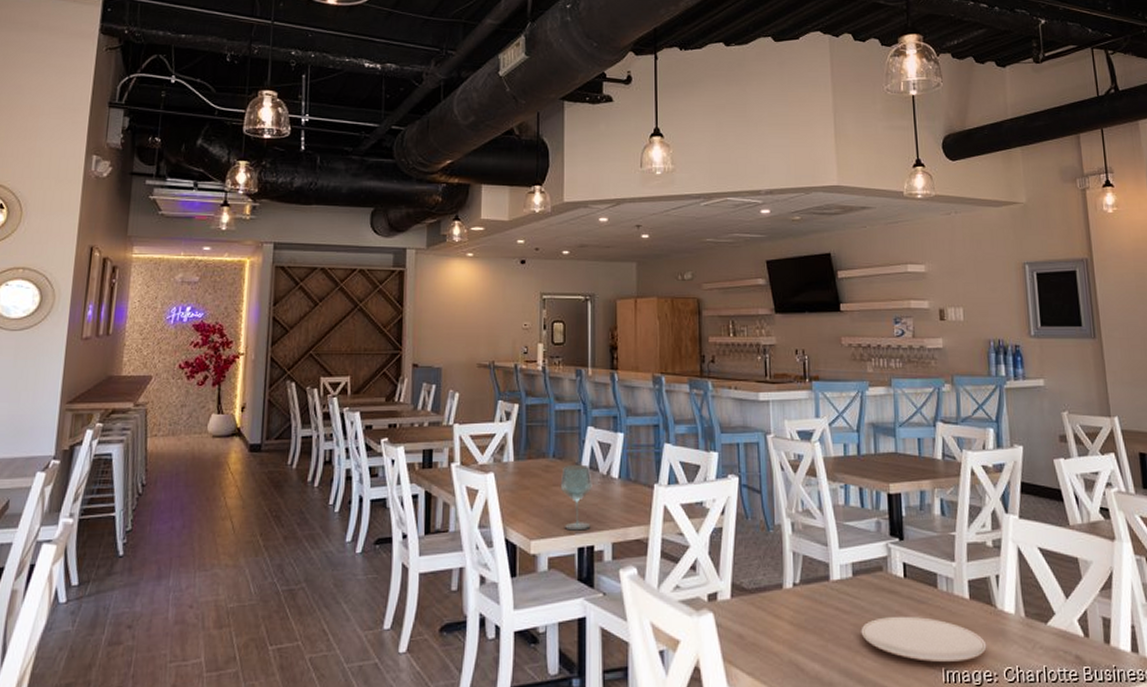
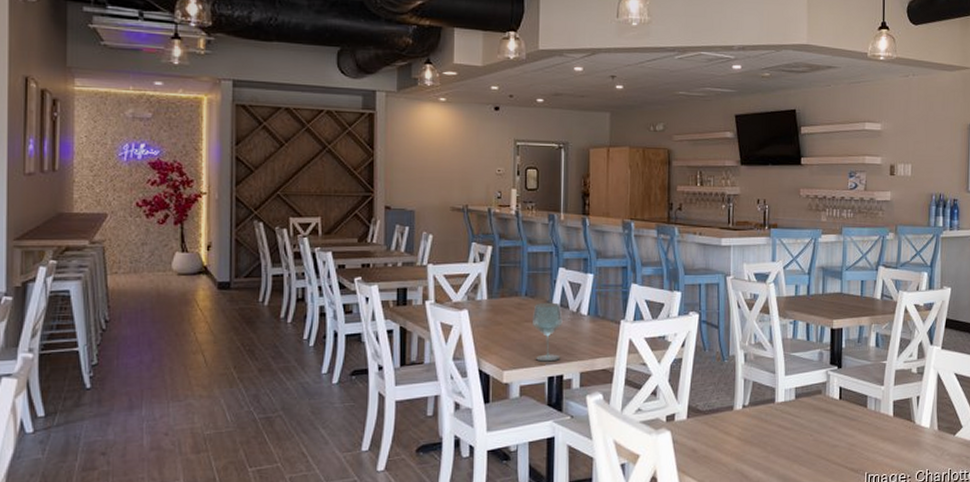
plate: present [861,617,987,662] -> none [799,432,904,468]

